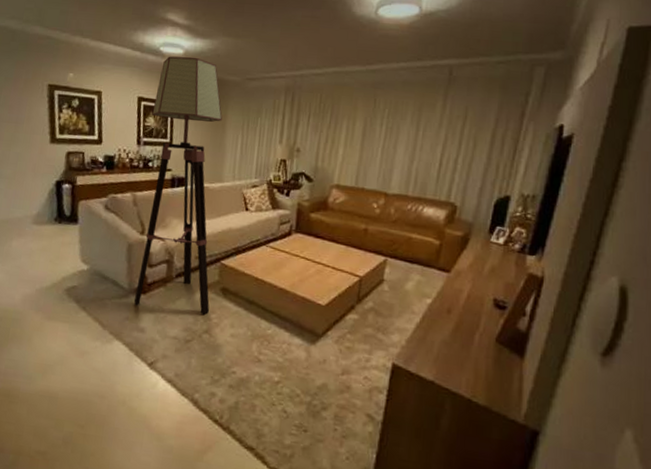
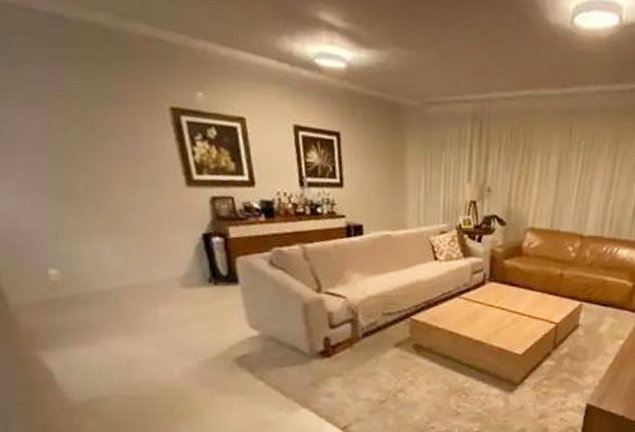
floor lamp: present [133,56,223,315] -> none [314,71,403,373]

